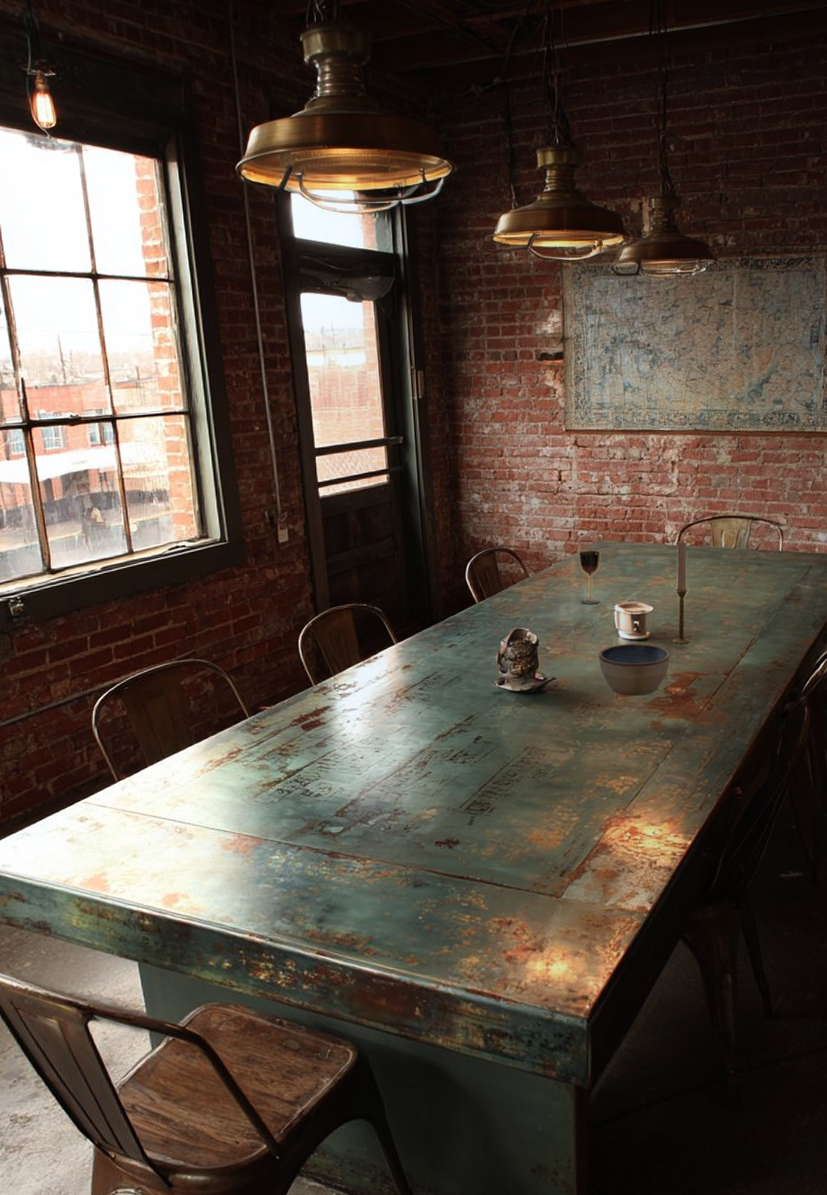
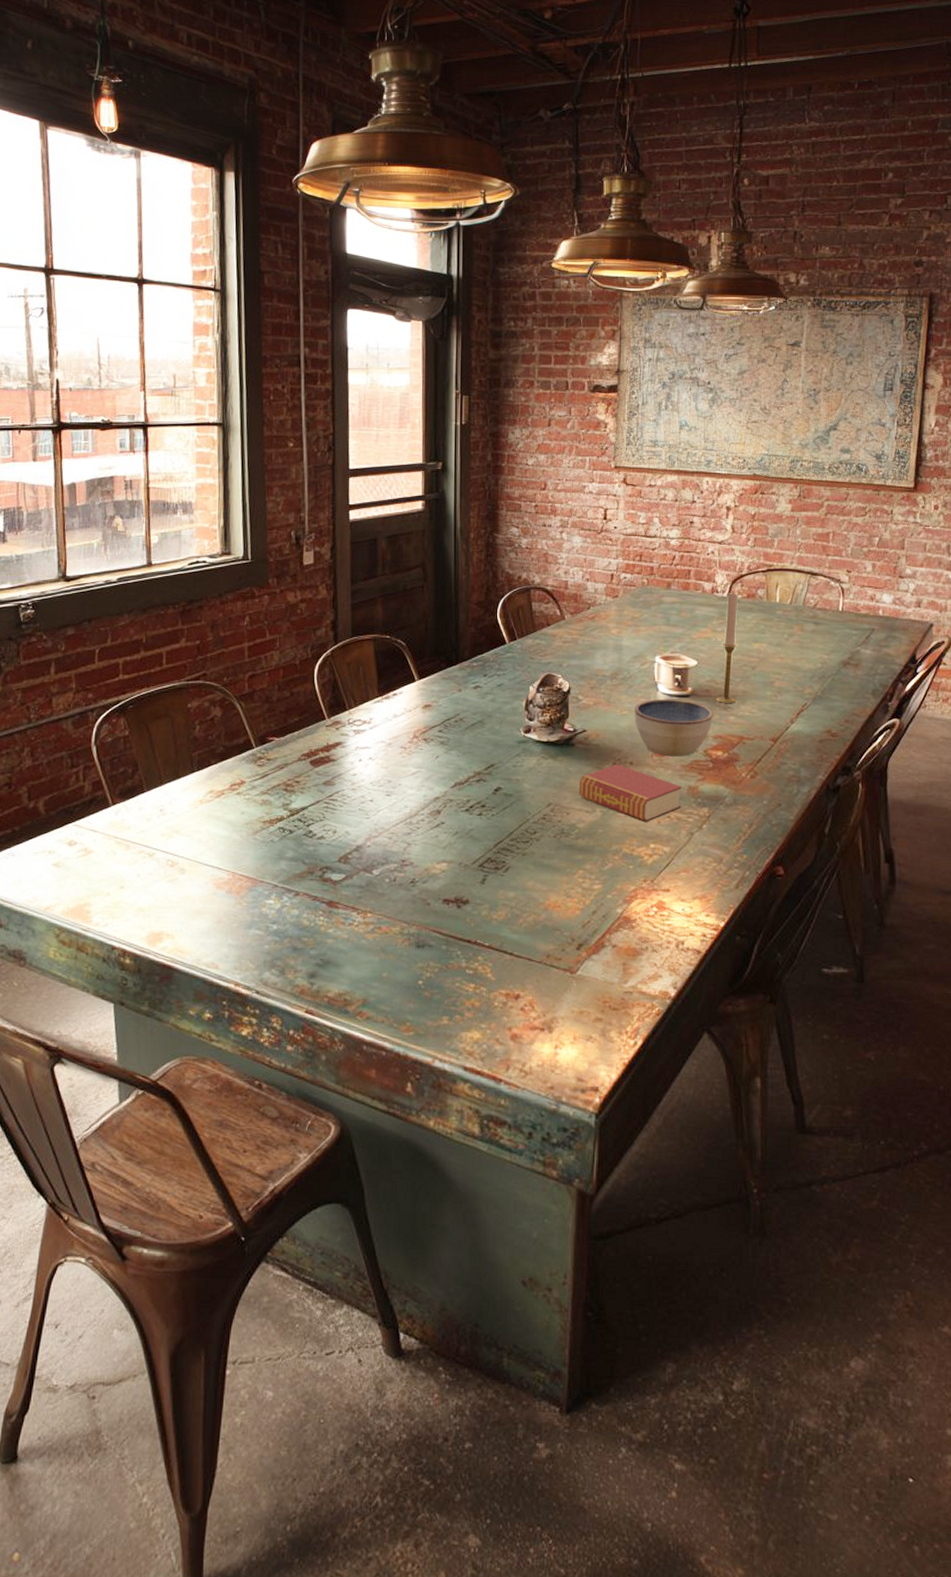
book: none [552,706,647,757] -> present [579,763,682,822]
wineglass: present [580,550,601,604] -> none [619,595,643,653]

